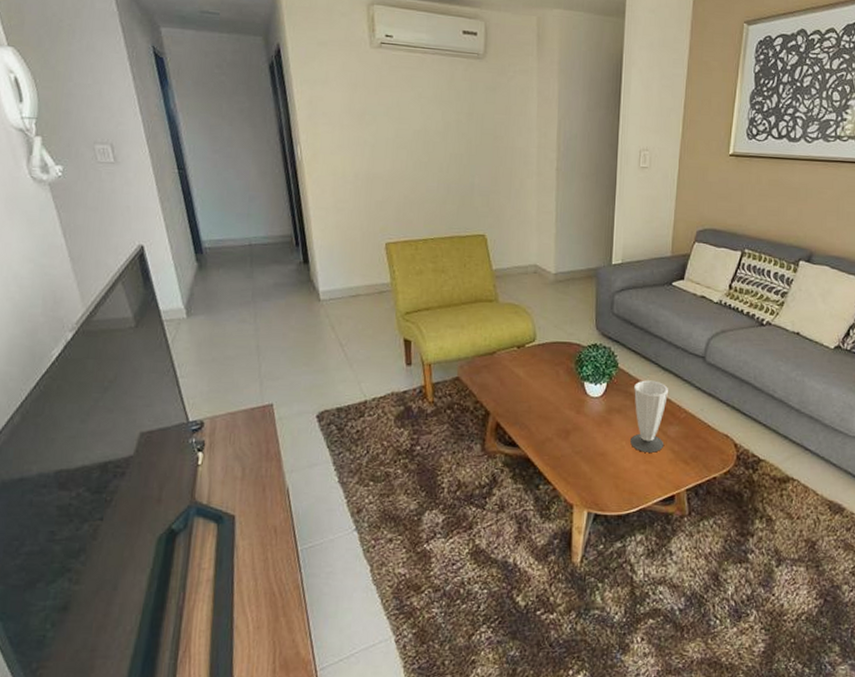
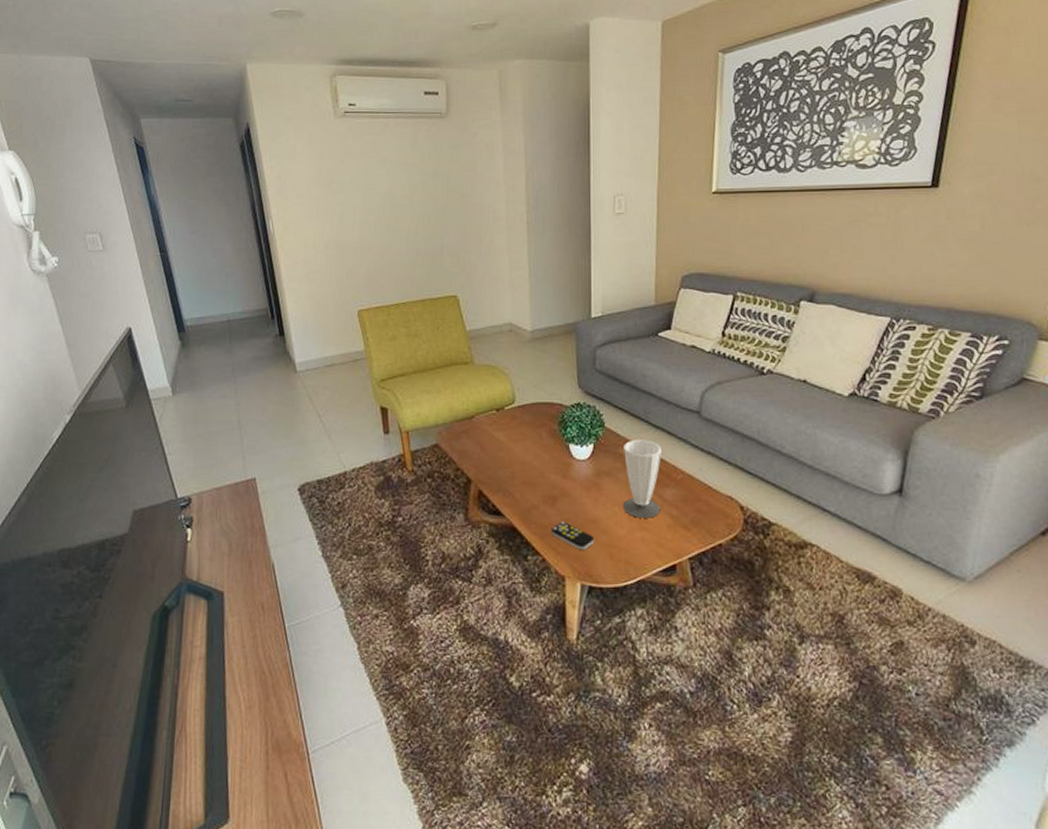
remote control: none [563,453,603,480] -> present [551,521,595,550]

